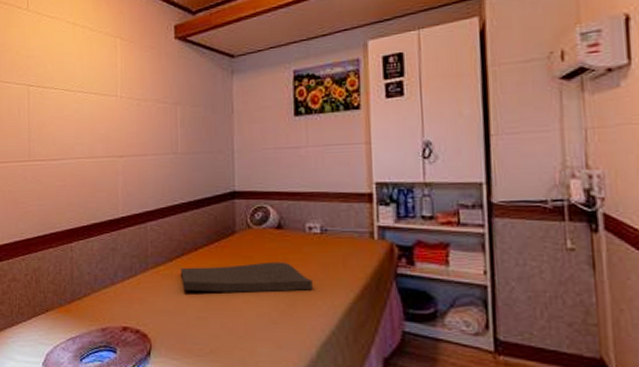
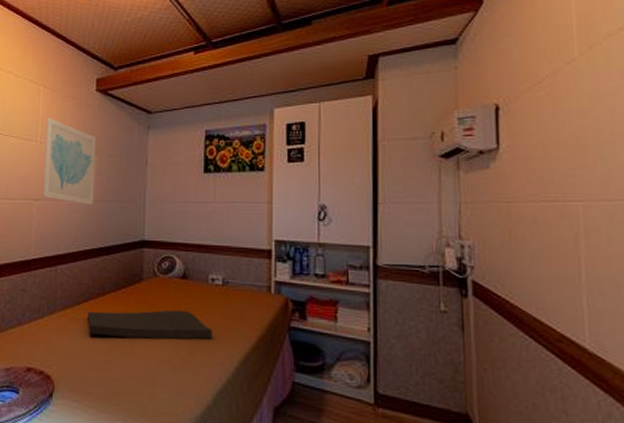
wall art: none [126,70,180,158] -> present [42,117,97,205]

